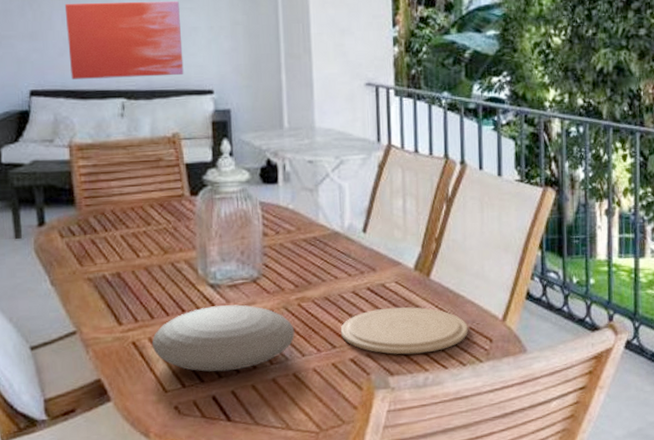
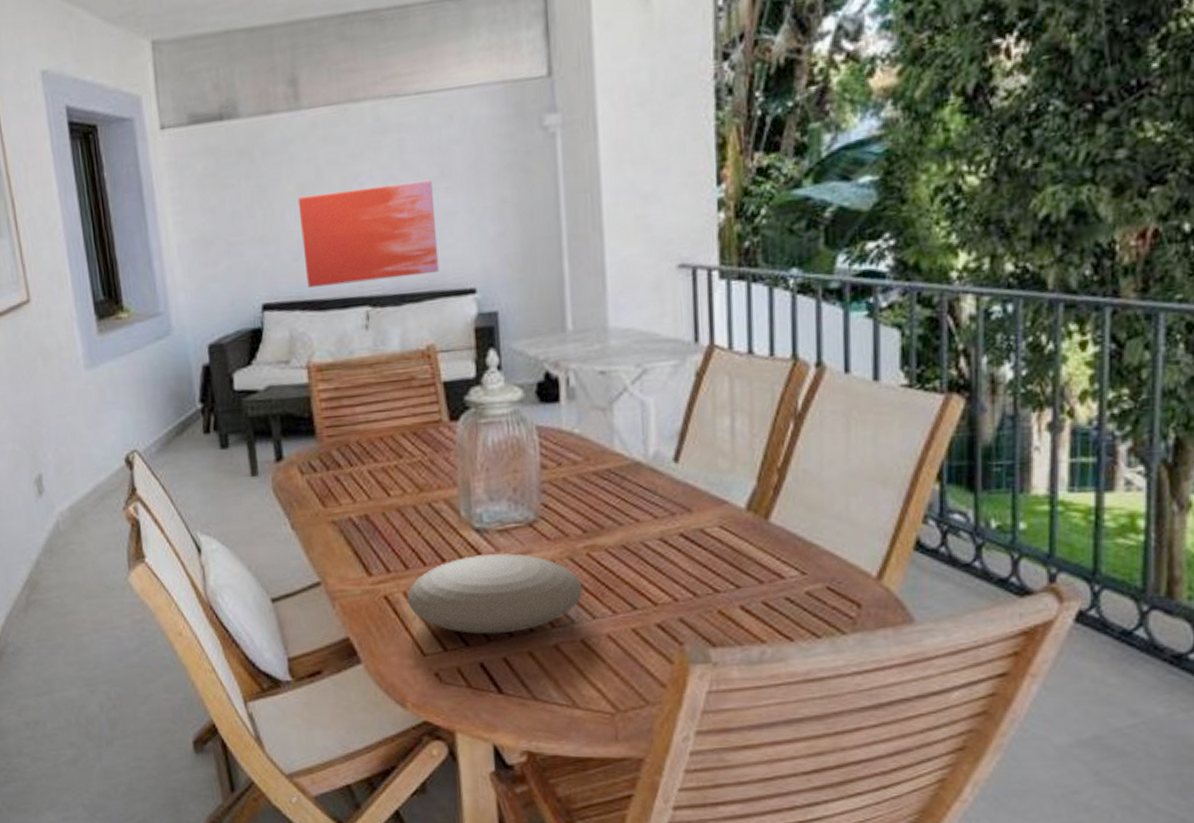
plate: present [340,307,468,355] -> none [643,558,825,621]

